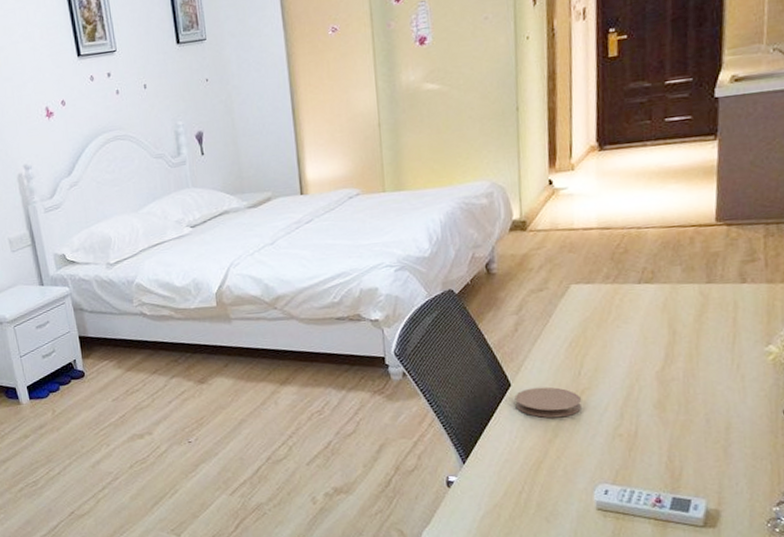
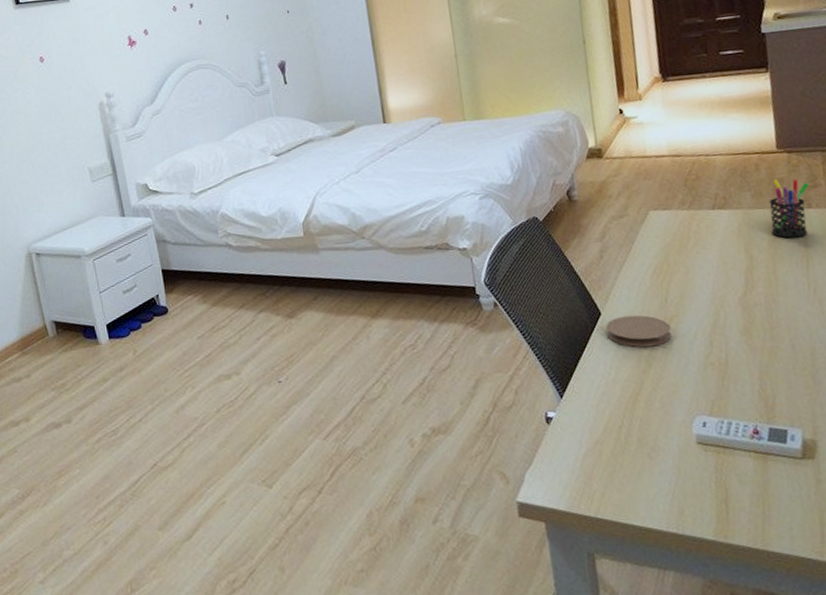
pen holder: none [699,252,747,314] -> present [769,178,810,238]

